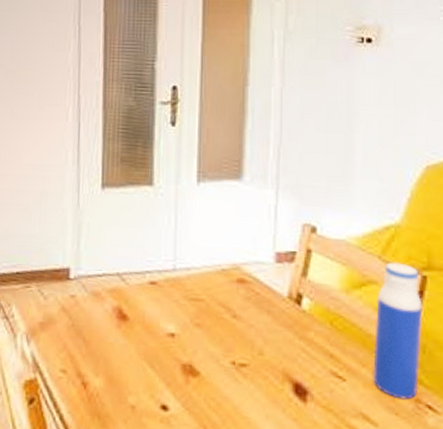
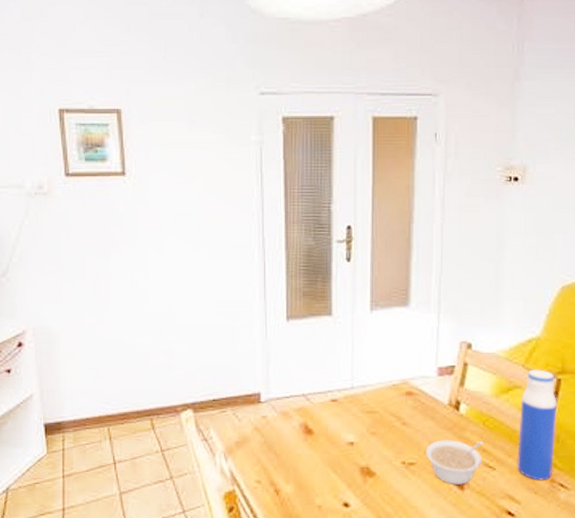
legume: none [260,339,331,396] -> present [426,440,484,485]

